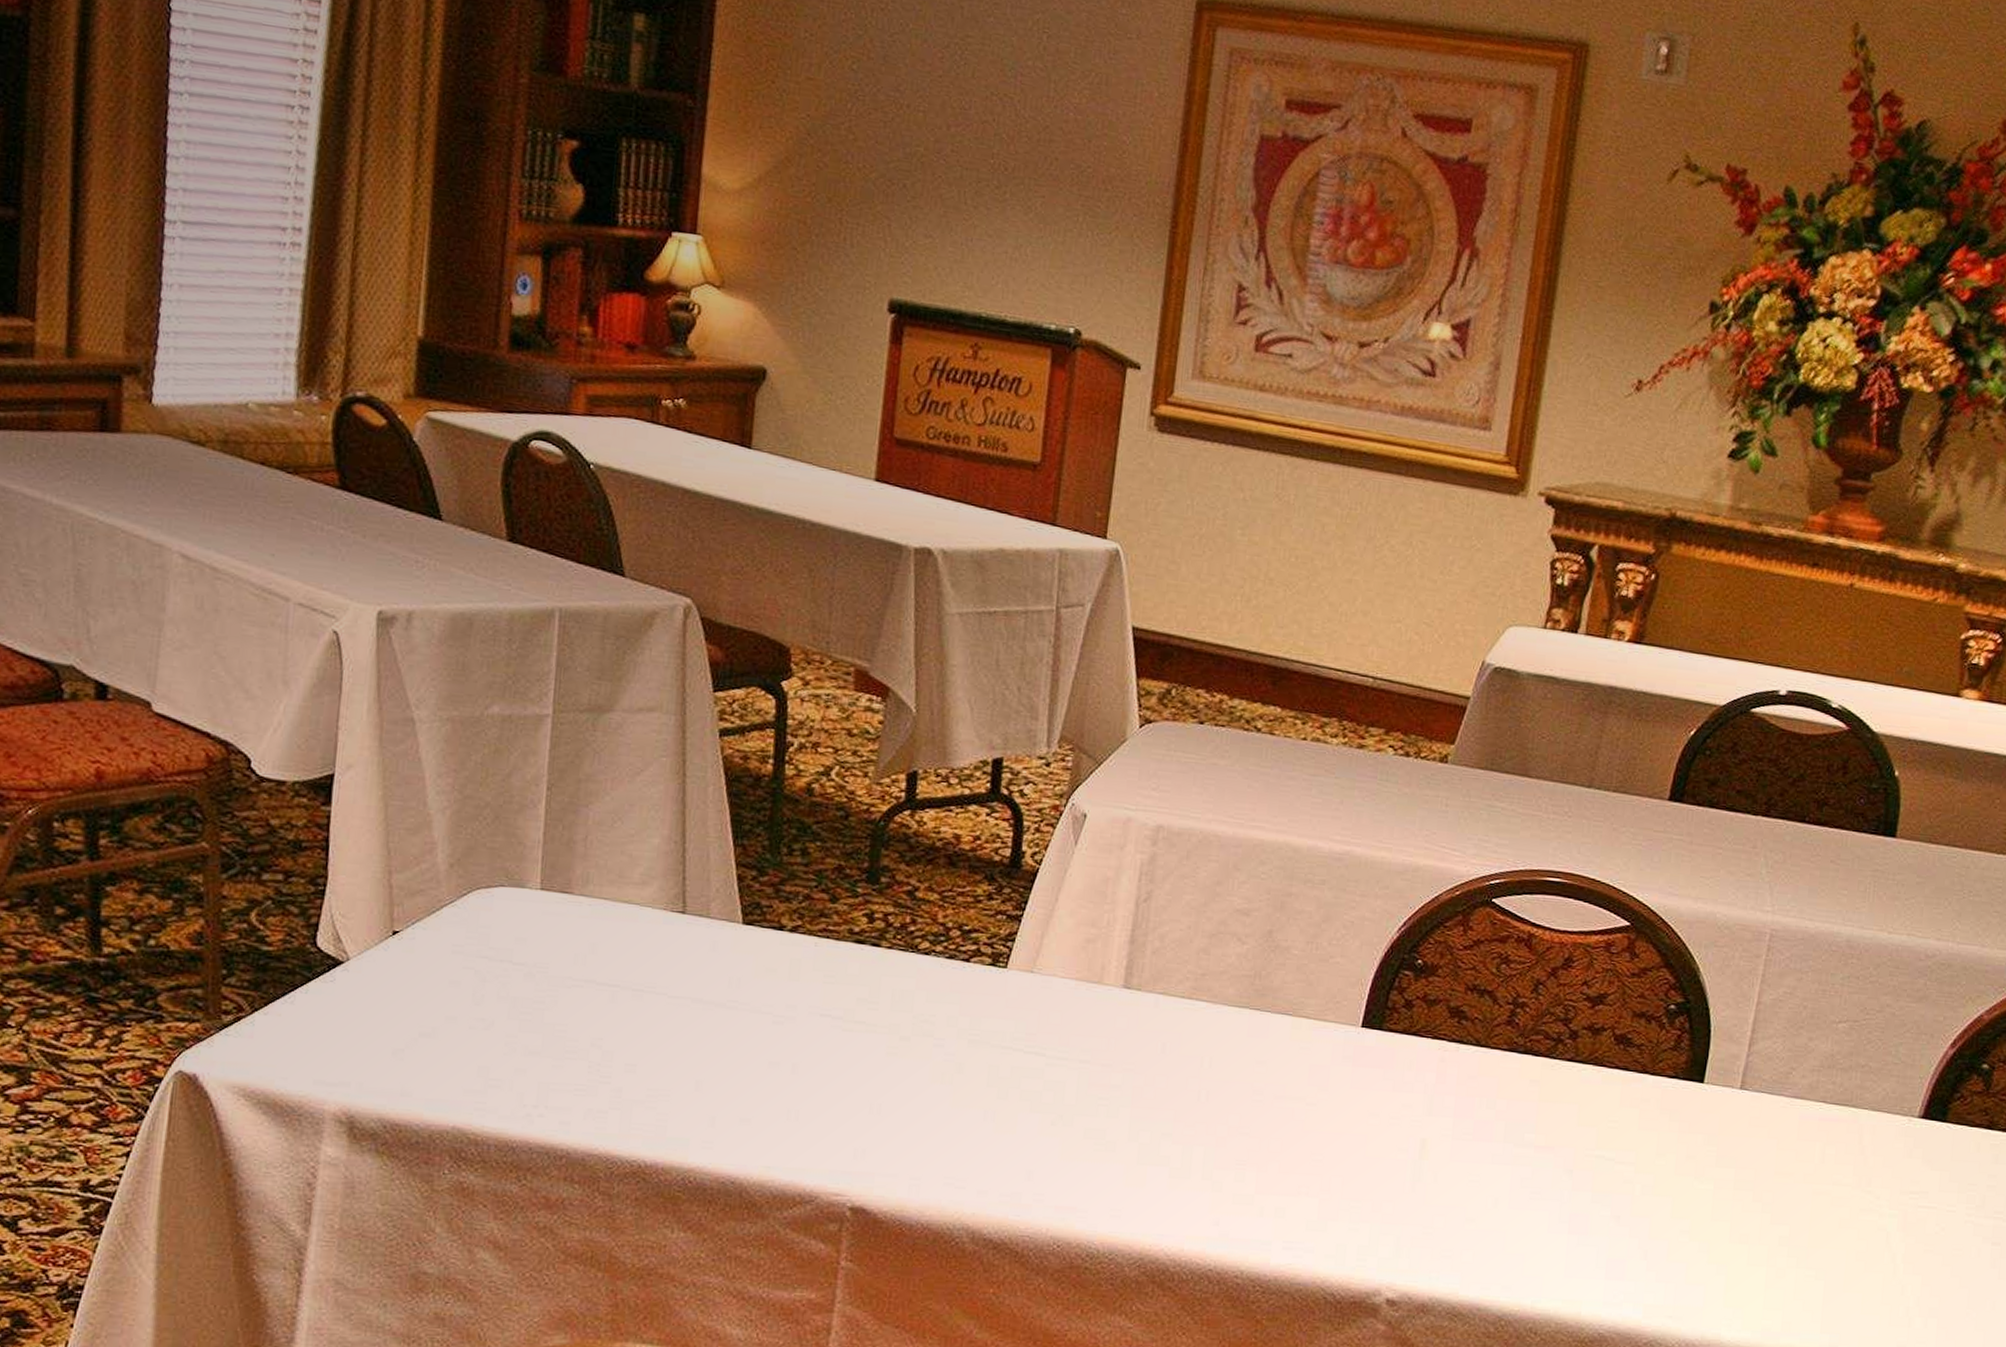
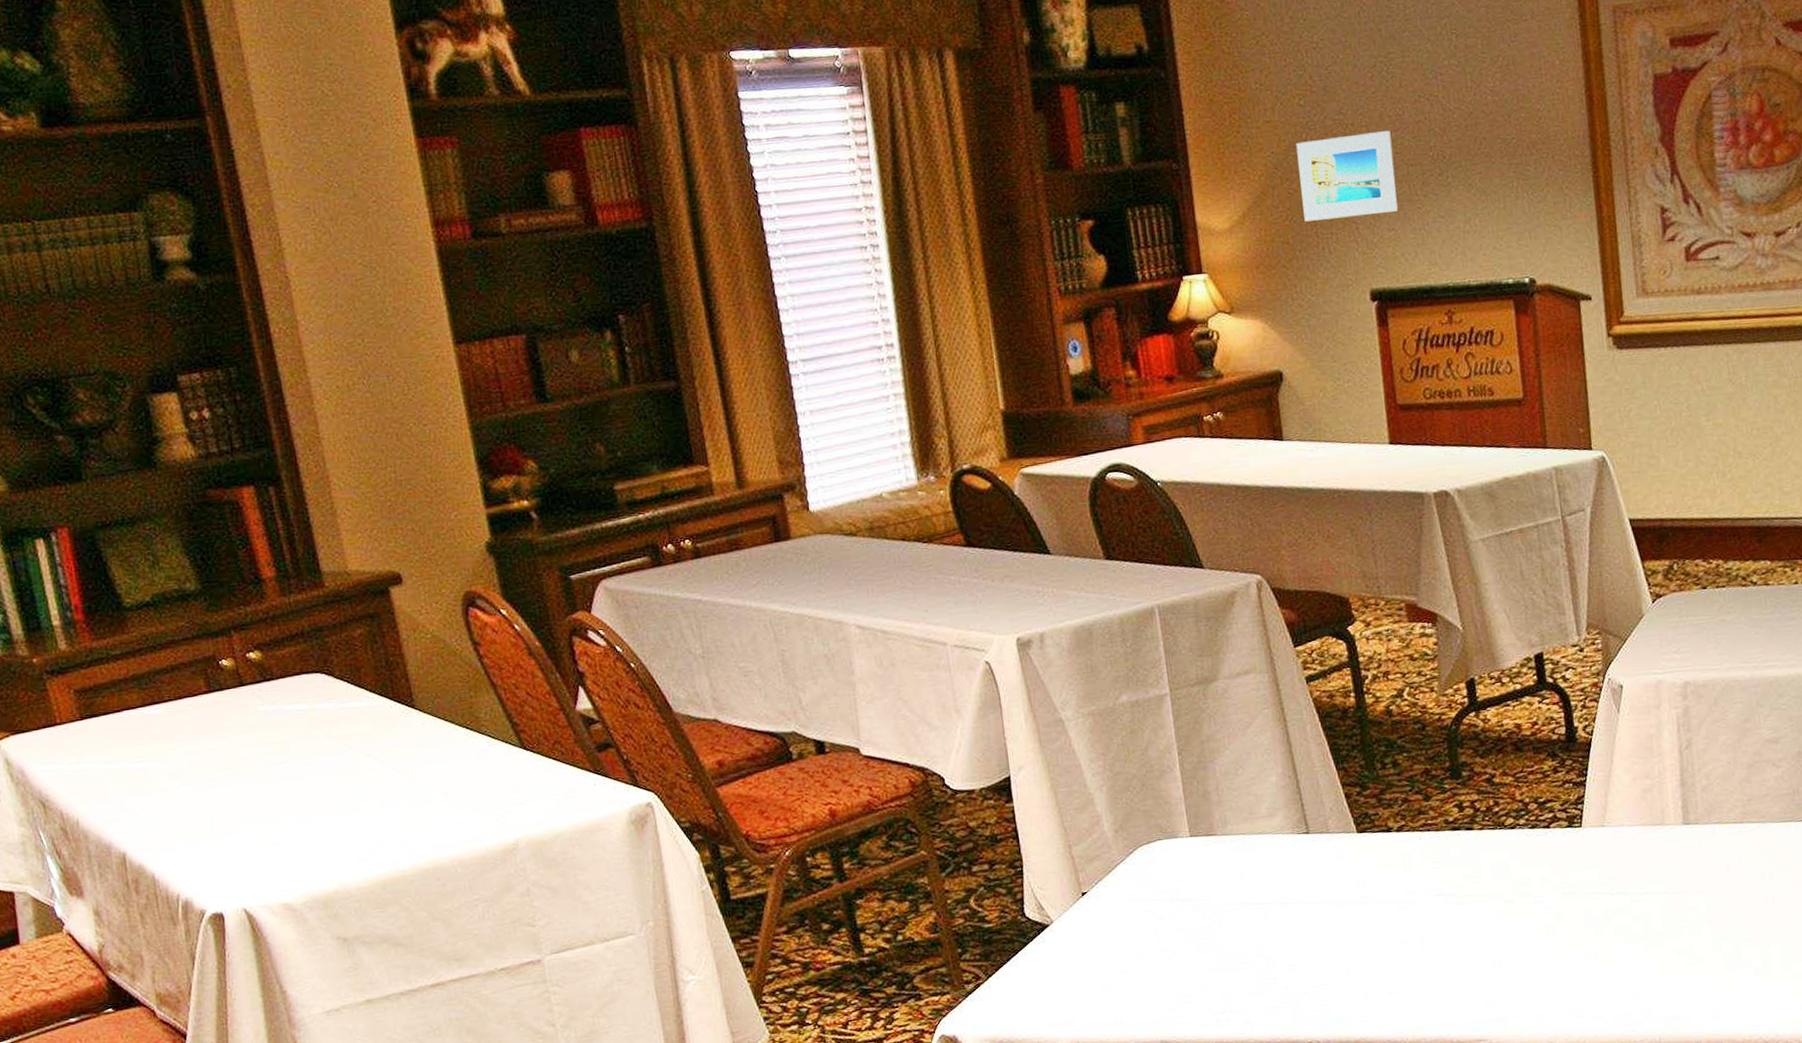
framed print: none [829,111,950,217] -> present [1296,130,1398,222]

